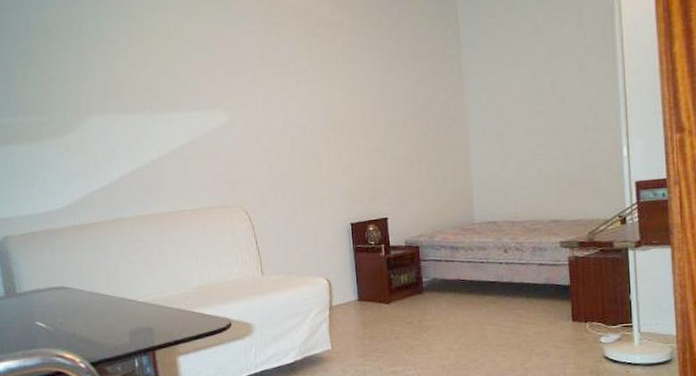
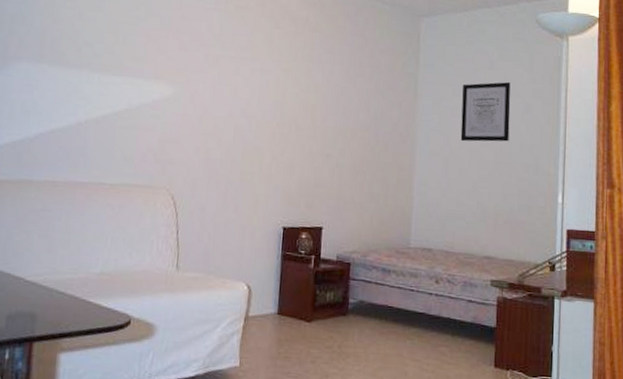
wall art: none [508,42,564,113] -> present [460,81,511,142]

